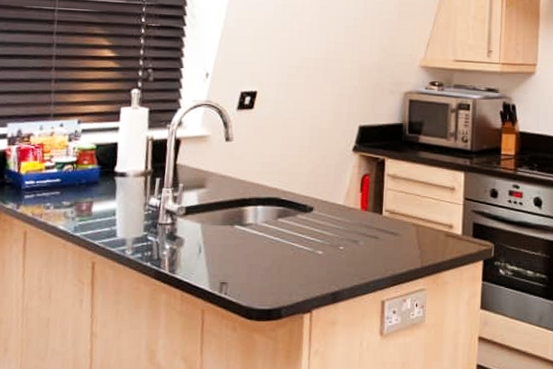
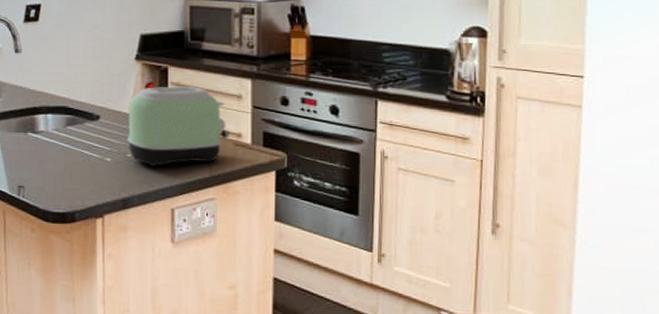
toaster: none [340,178,442,259] -> present [127,86,229,167]

